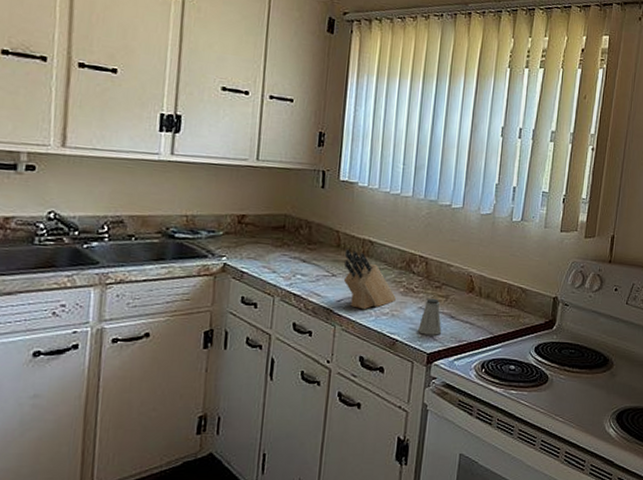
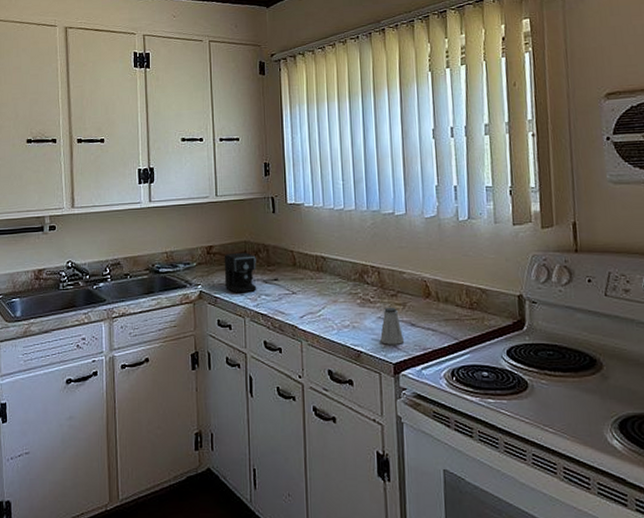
coffee maker: none [255,226,318,270] -> present [224,252,278,293]
knife block: present [343,249,397,309] -> none [300,267,355,323]

